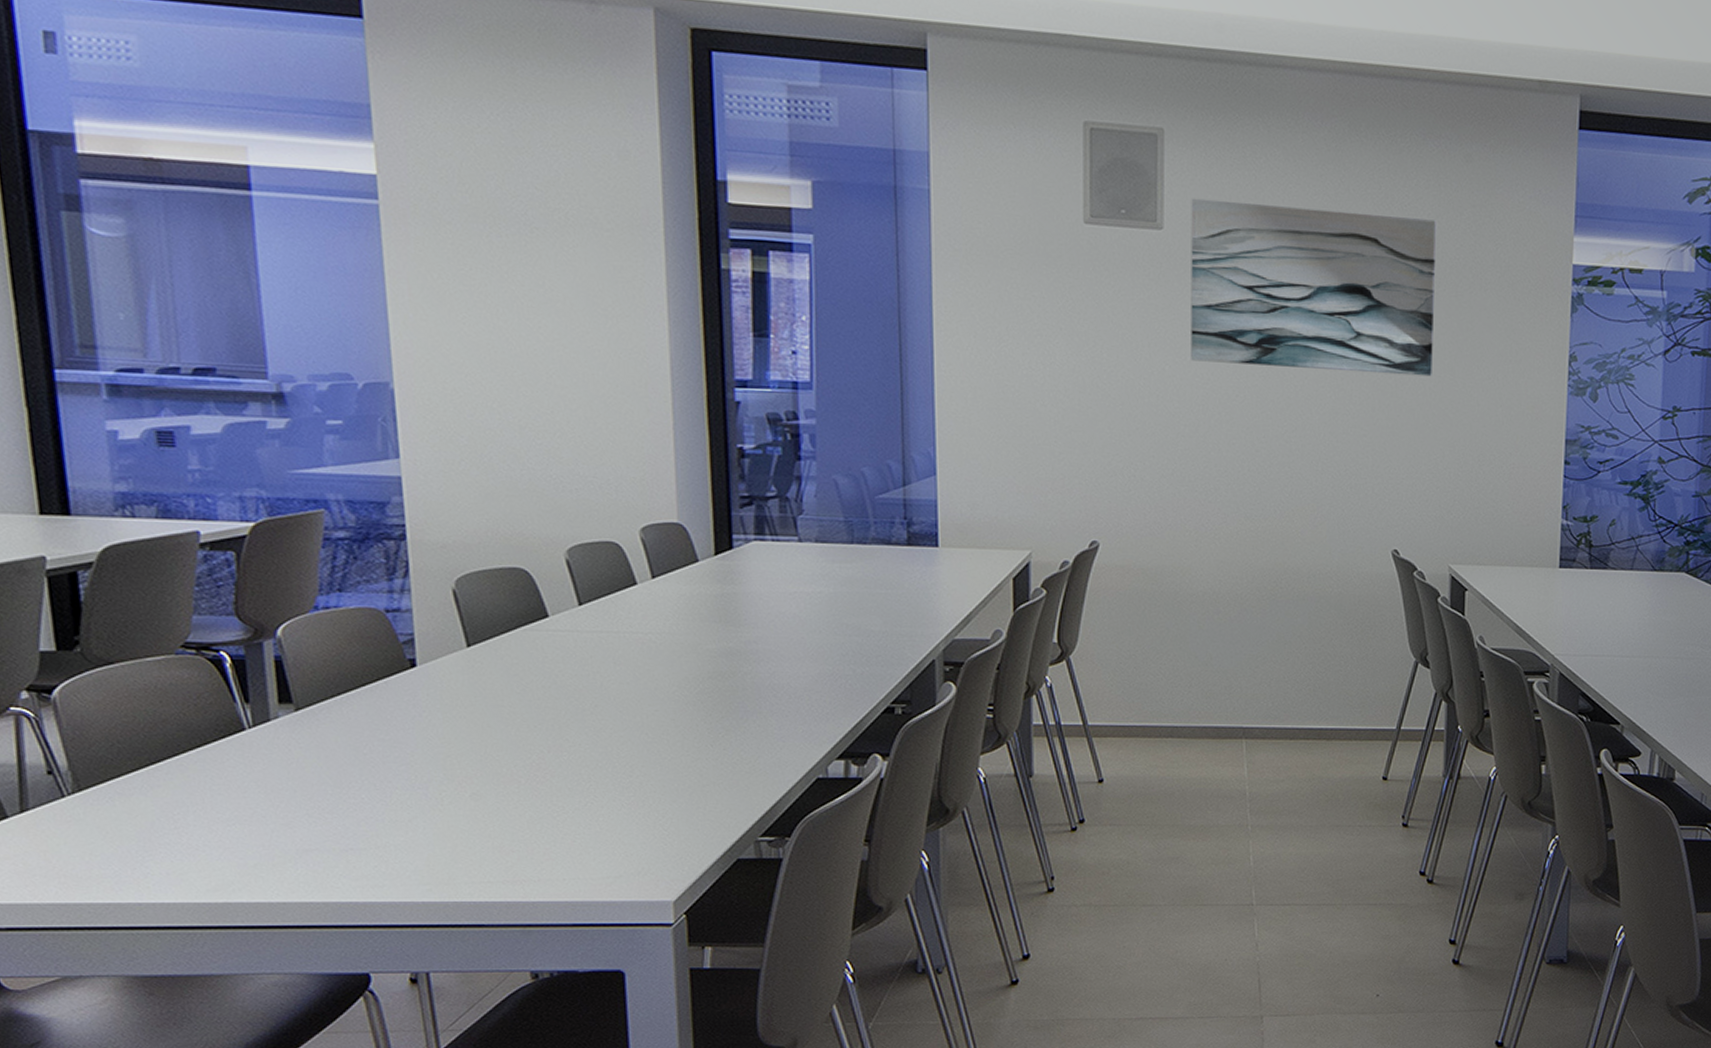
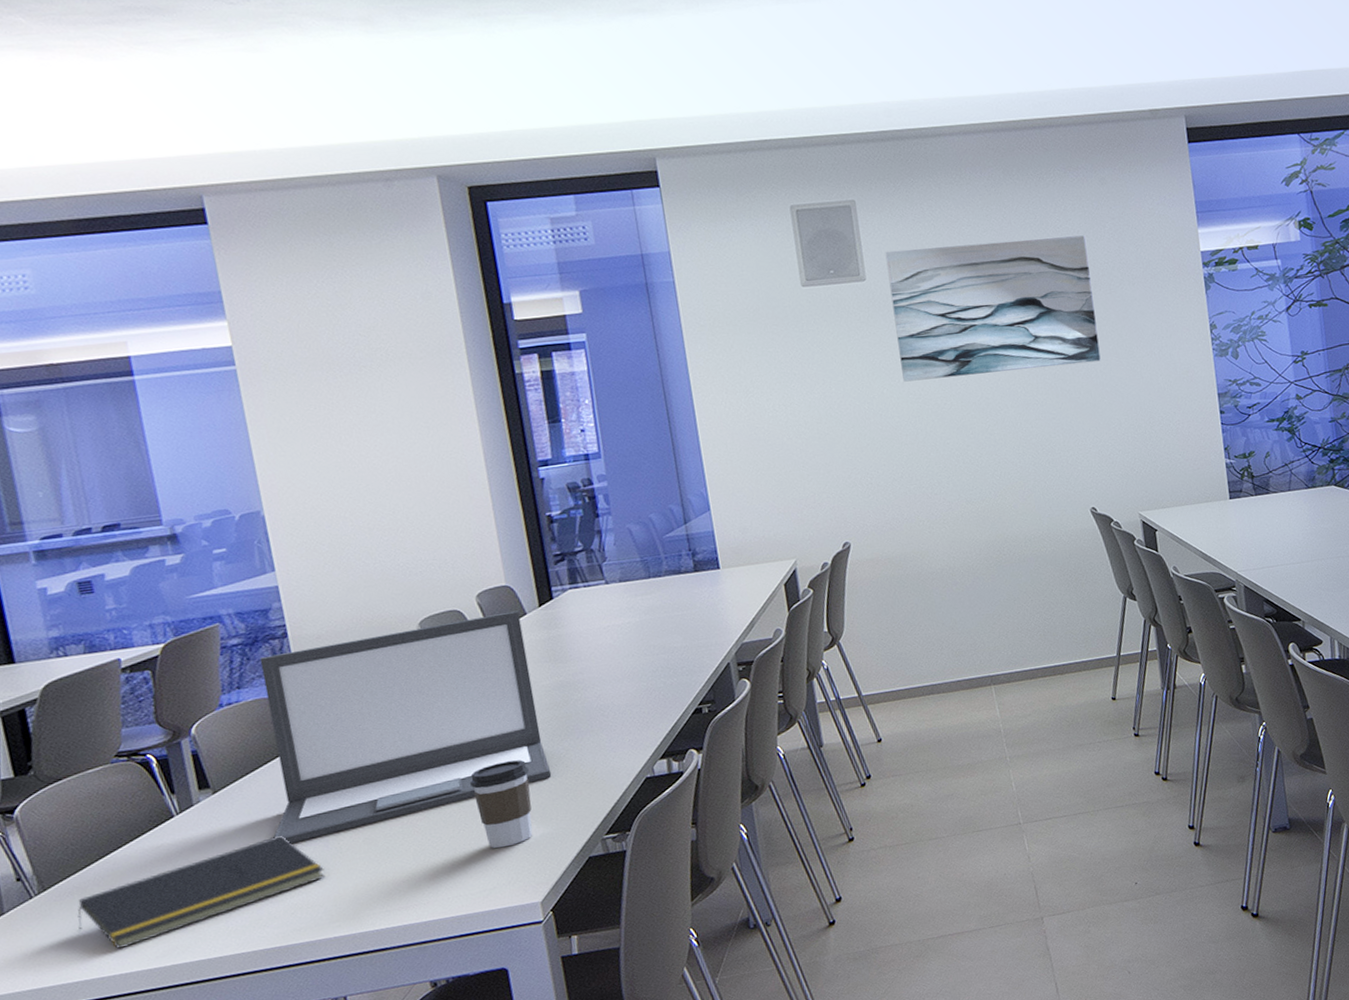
notepad: none [115,772,420,874] -> present [77,835,326,950]
laptop: none [362,554,705,786] -> present [259,610,552,845]
coffee cup: none [606,730,678,831] -> present [470,760,533,848]

